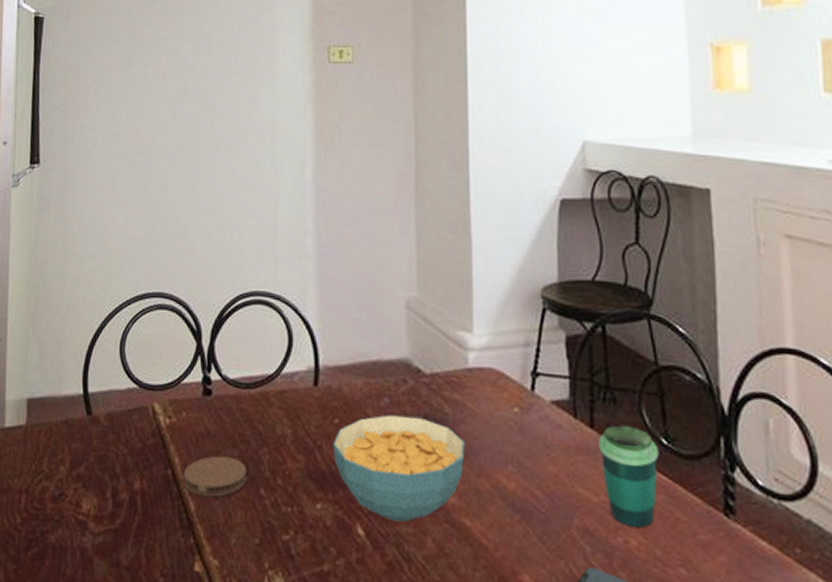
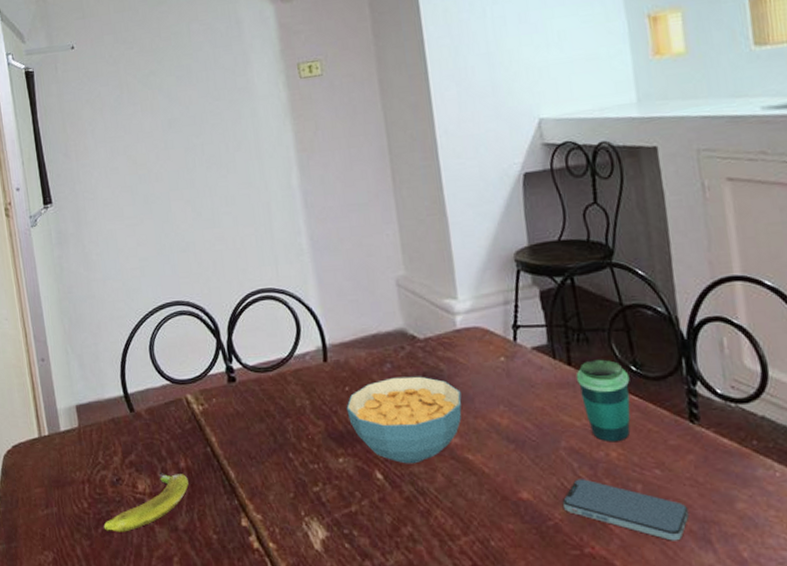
banana: none [35,491,141,560] -> present [103,472,189,532]
coaster: present [184,455,247,498] -> none [221,430,277,466]

